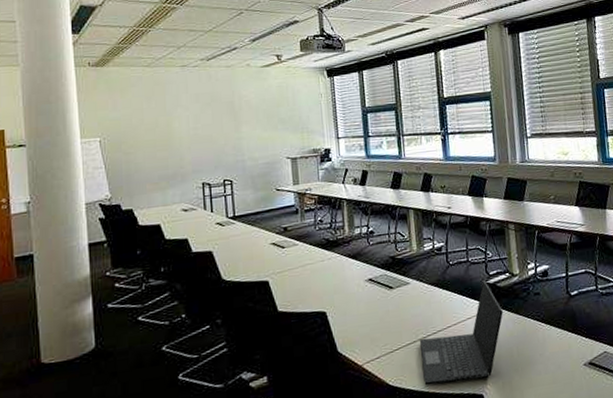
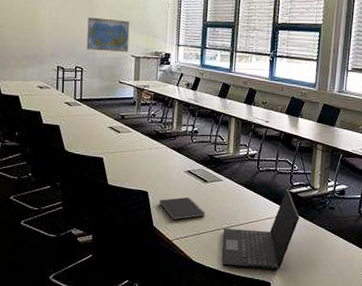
world map: none [231,119,283,159] -> present [86,17,130,52]
notebook: none [340,310,396,341] -> present [158,197,205,220]

